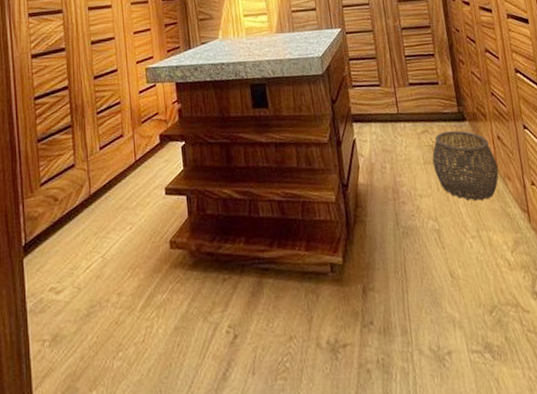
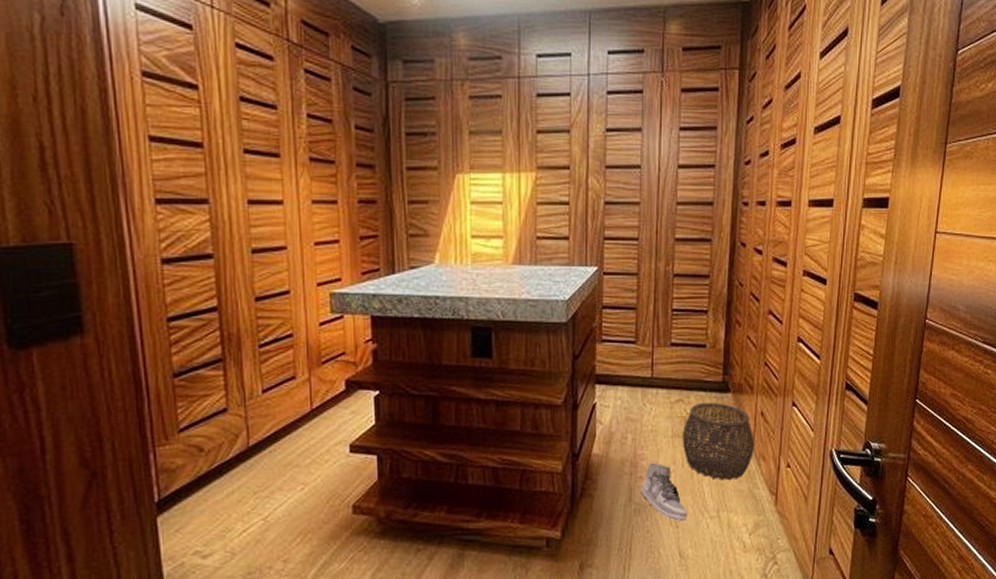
shoe: none [405,188,451,243] -> present [641,462,688,522]

